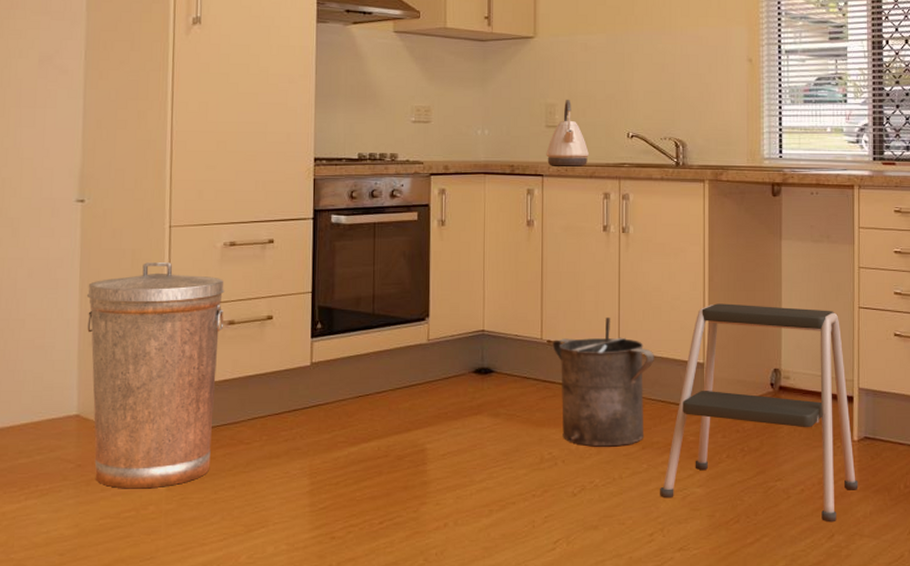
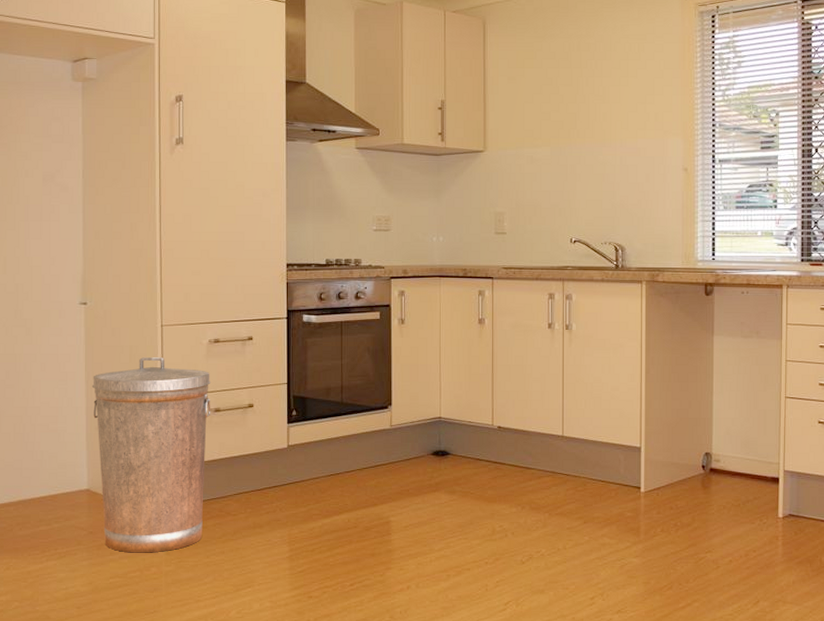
kettle: present [546,100,589,168] -> none [496,209,535,271]
bucket: present [552,318,654,447] -> none [502,406,595,521]
step stool: present [660,303,859,523] -> none [600,393,783,590]

